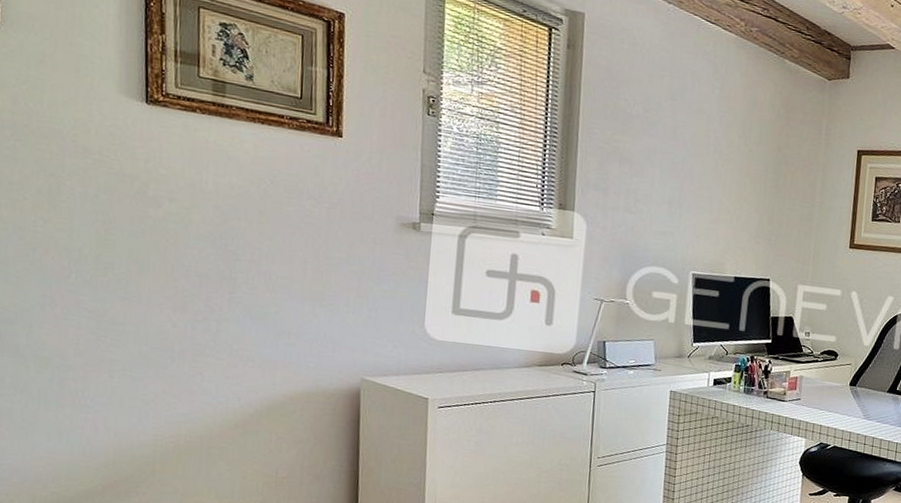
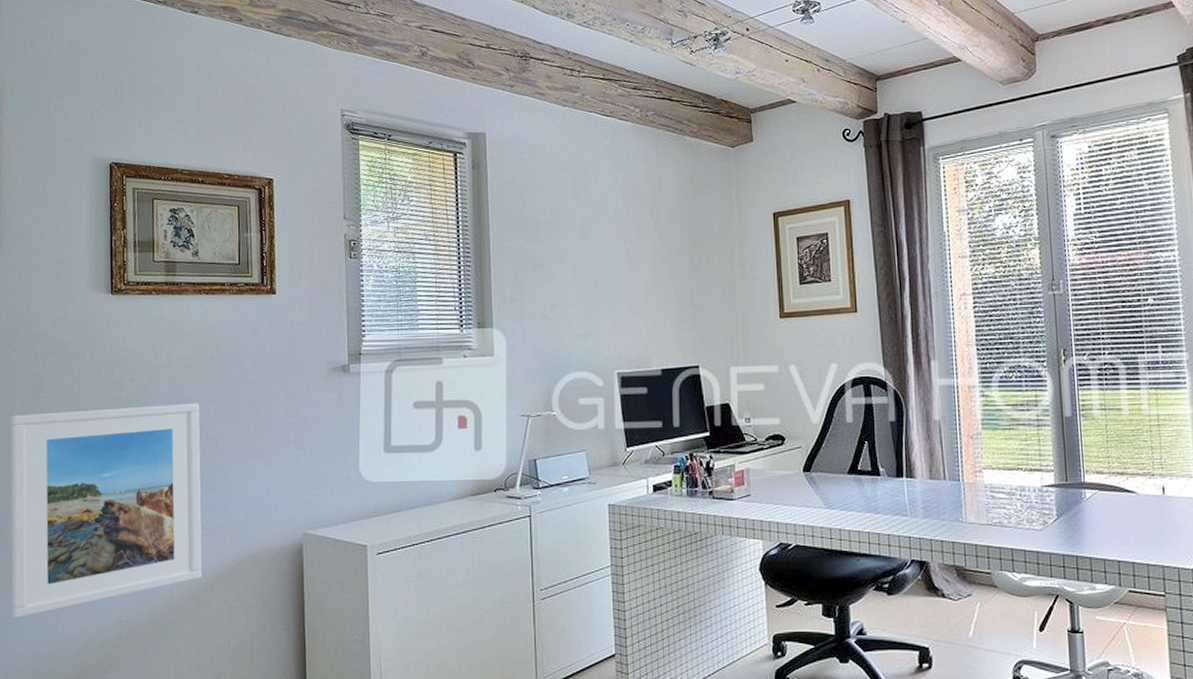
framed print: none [20,214,251,424] -> present [10,403,203,618]

